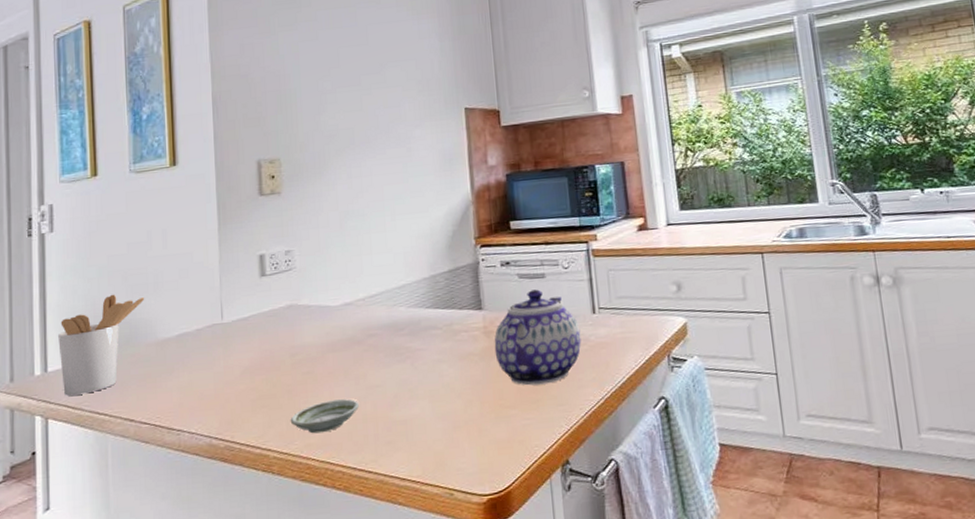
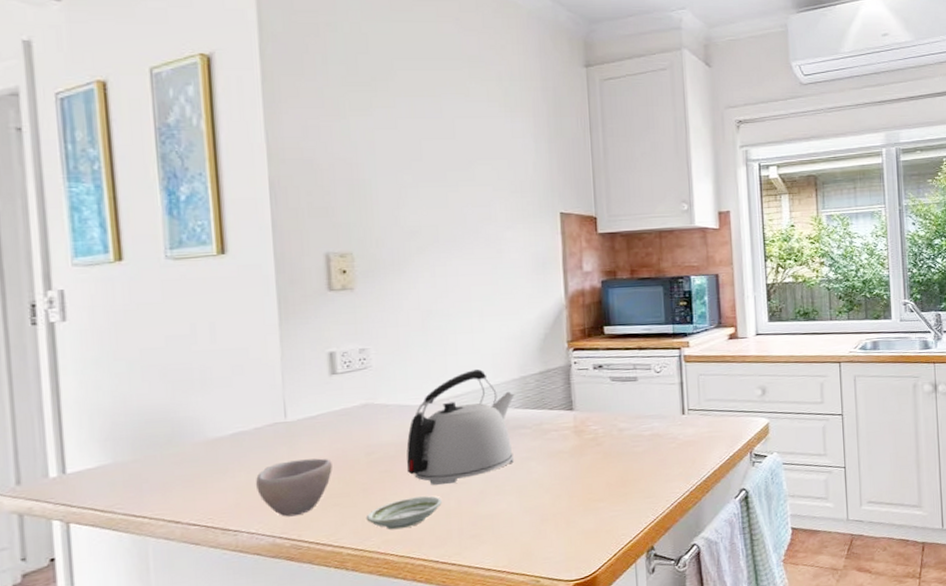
utensil holder: present [58,294,145,396] -> none [78,390,190,499]
cup: none [197,359,261,418] -> present [256,458,332,517]
kettle: none [326,269,426,388] -> present [406,369,515,486]
teapot: present [494,289,582,386] -> none [584,391,670,481]

